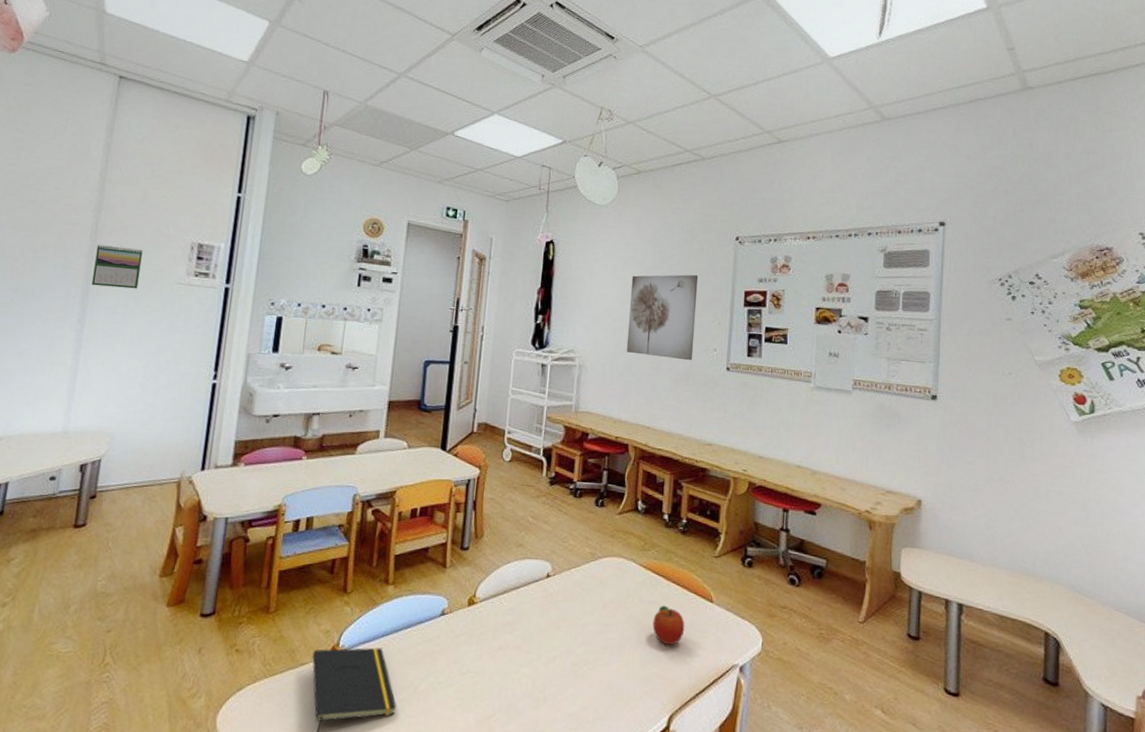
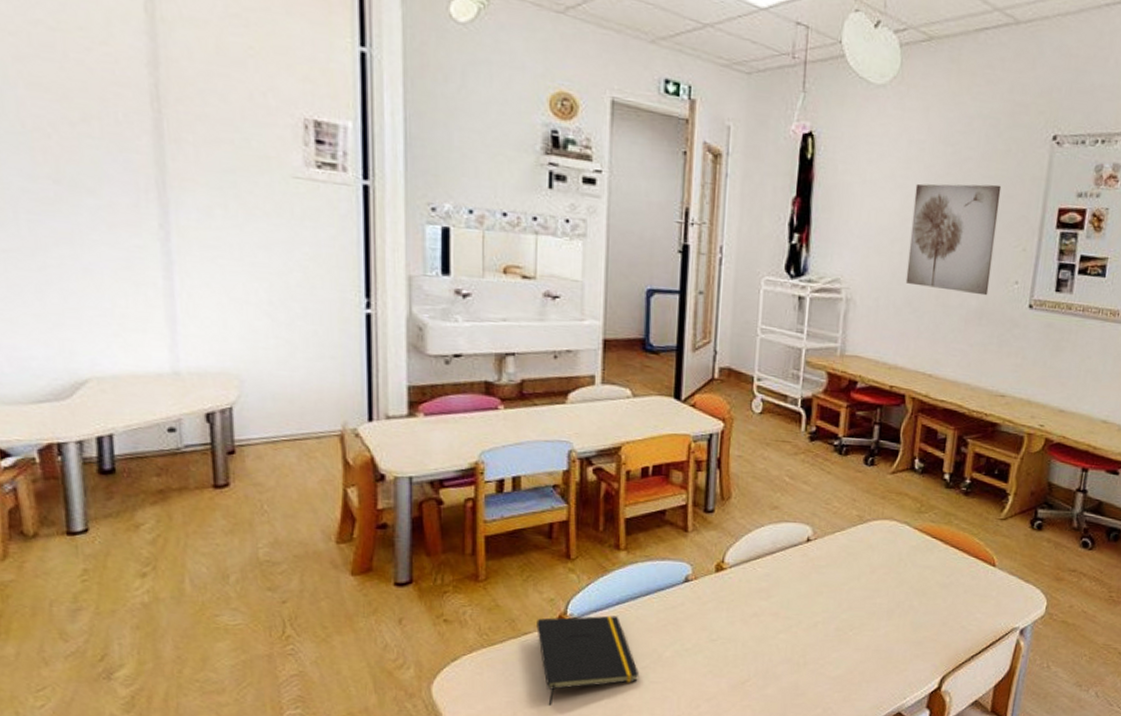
calendar: present [91,244,143,289] -> none [164,116,237,184]
fruit: present [652,605,685,645] -> none [926,570,963,609]

